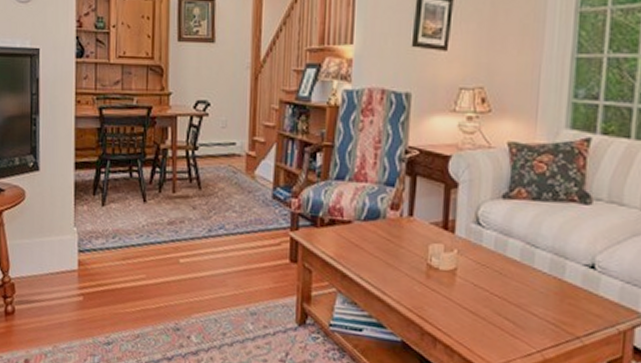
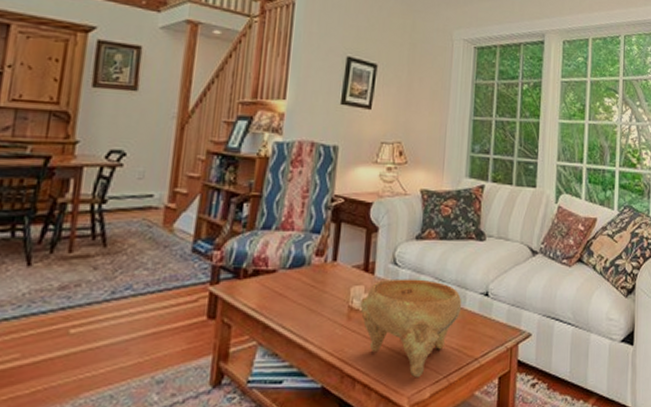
decorative bowl: none [439,239,561,348] -> present [360,279,462,378]

